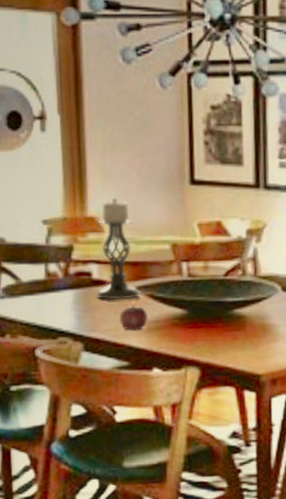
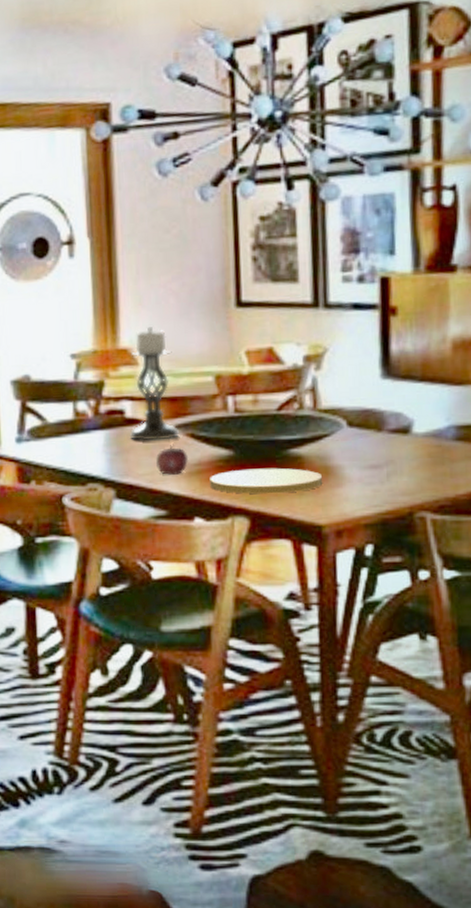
plate: none [166,325,262,348] -> present [210,468,323,494]

